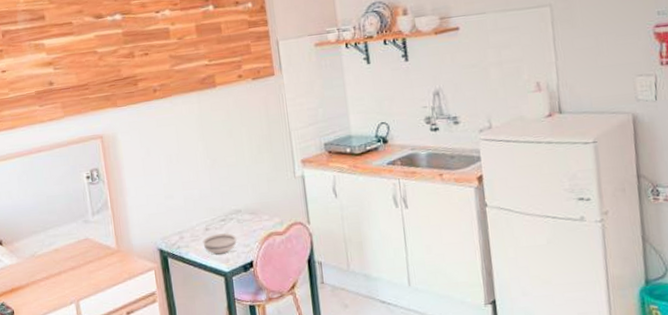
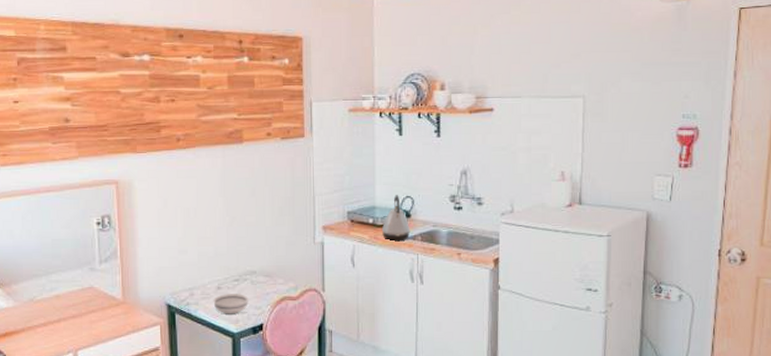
kettle: none [359,122,389,168] -> present [381,195,411,241]

